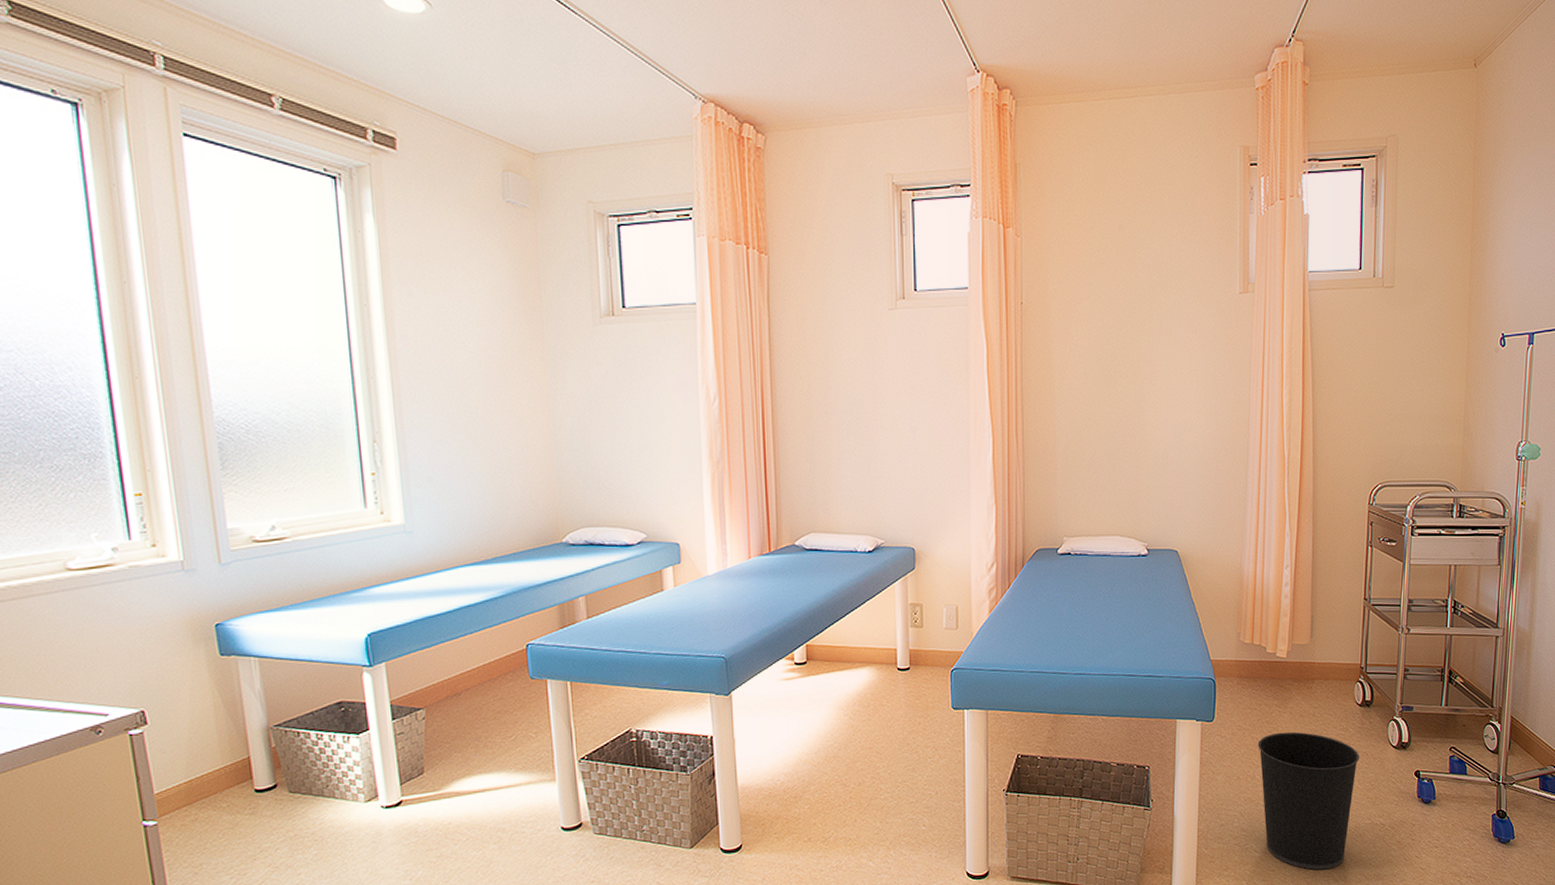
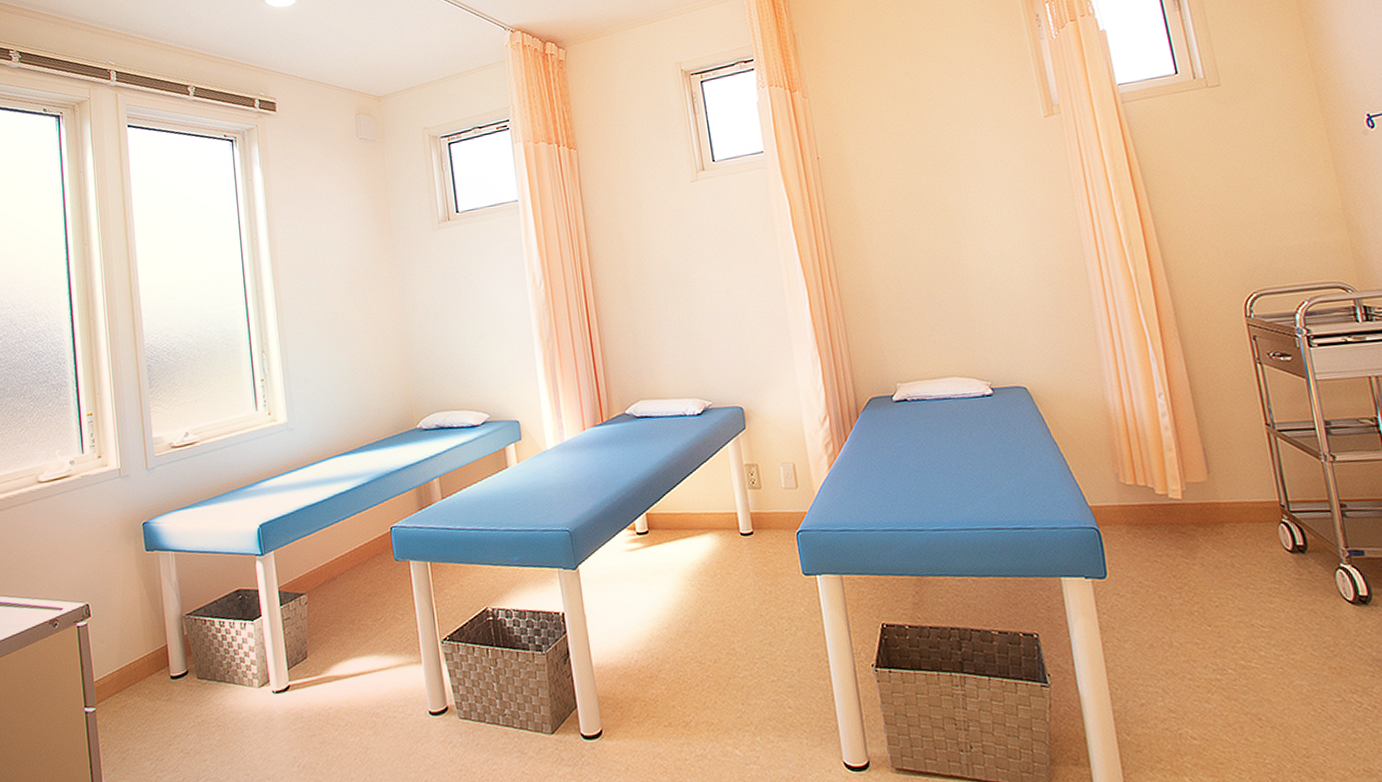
wastebasket: present [1257,731,1360,870] -> none [1167,587,1316,763]

